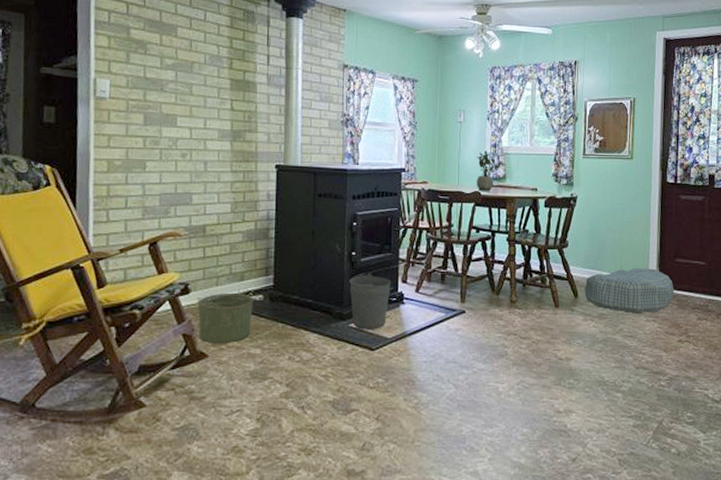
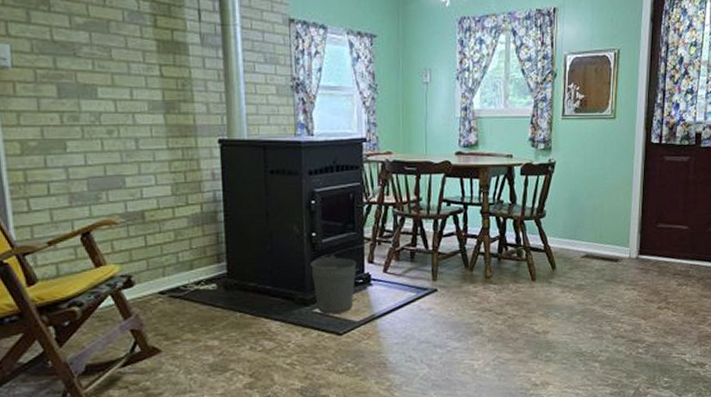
basket: present [197,292,255,343] -> none [143,283,208,338]
potted plant: present [476,151,502,191] -> none [445,115,474,160]
dog bed: present [584,268,674,313] -> none [562,235,655,282]

